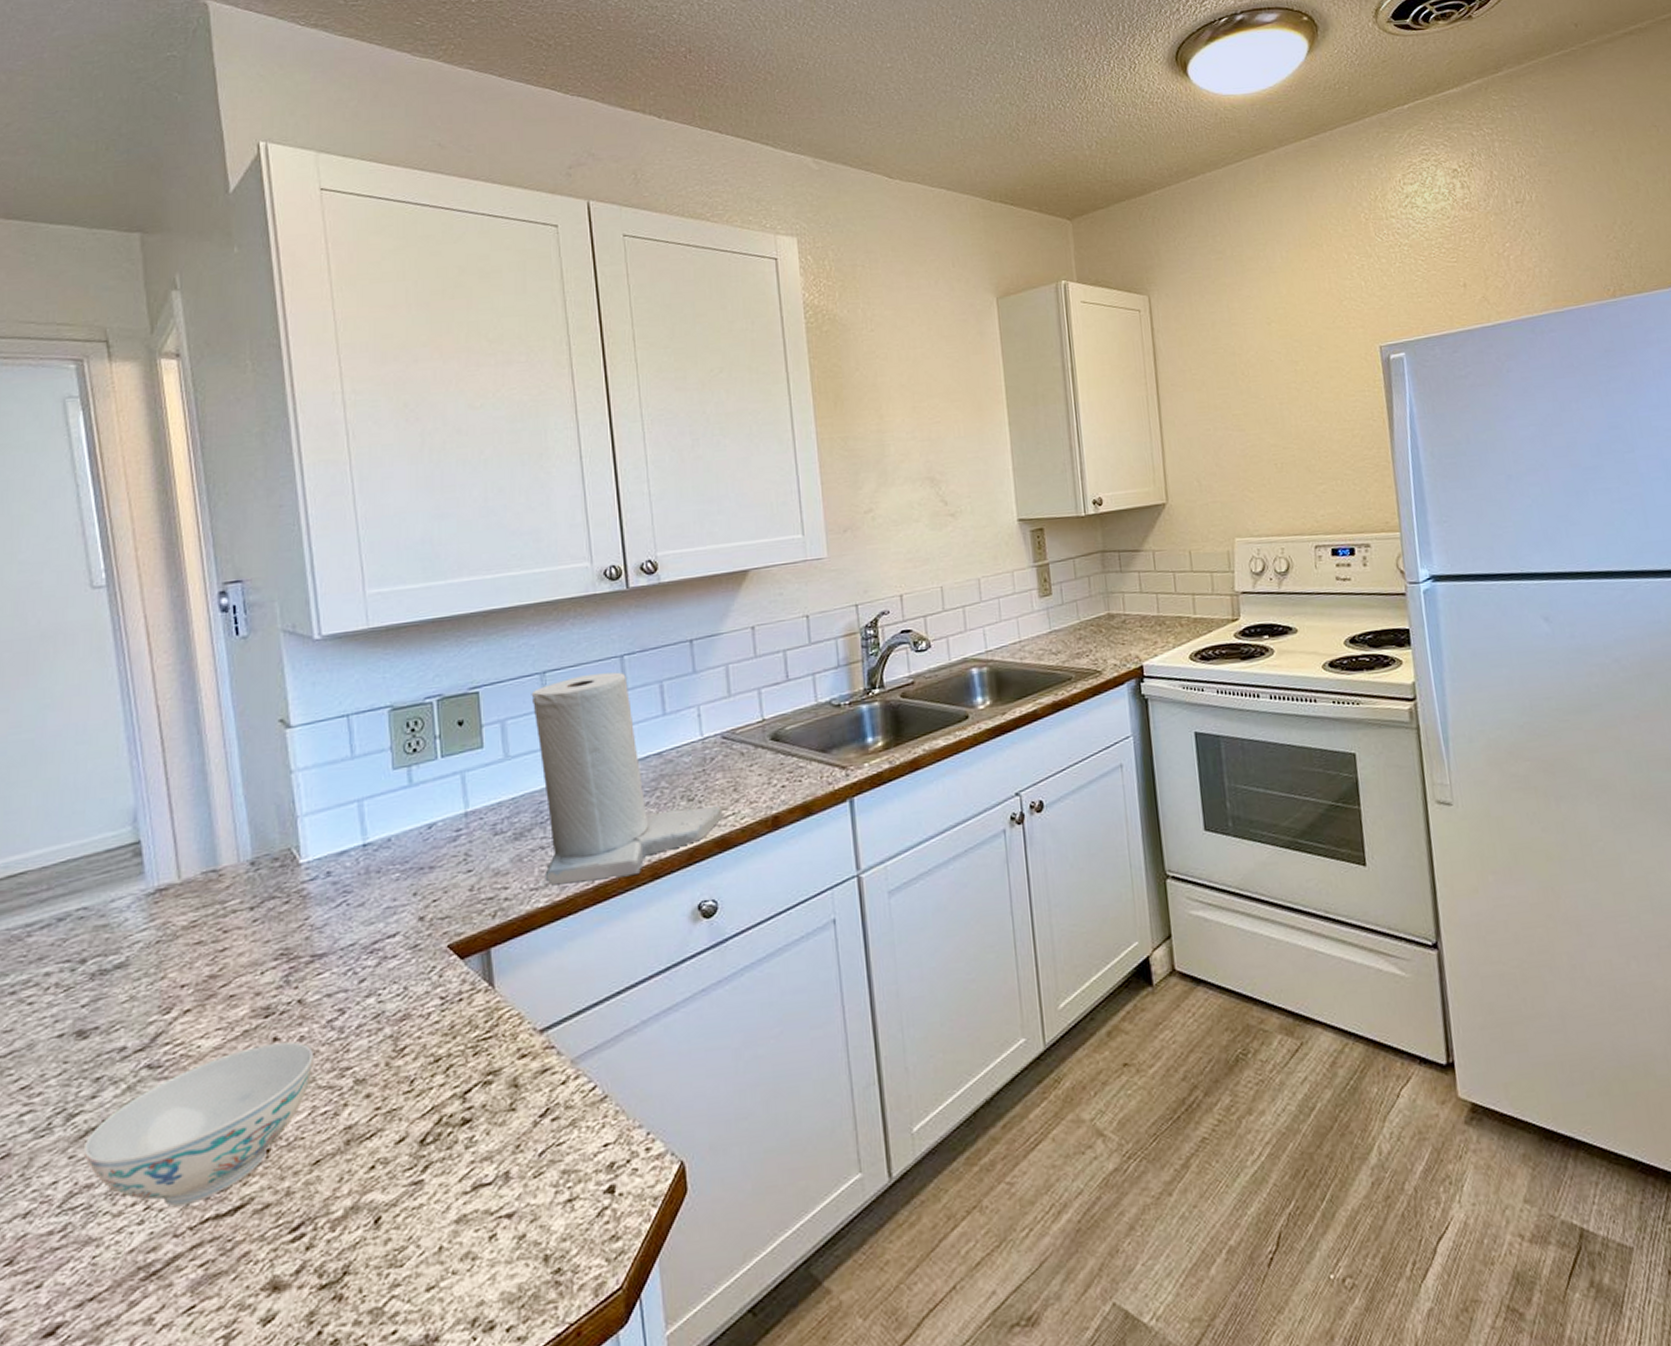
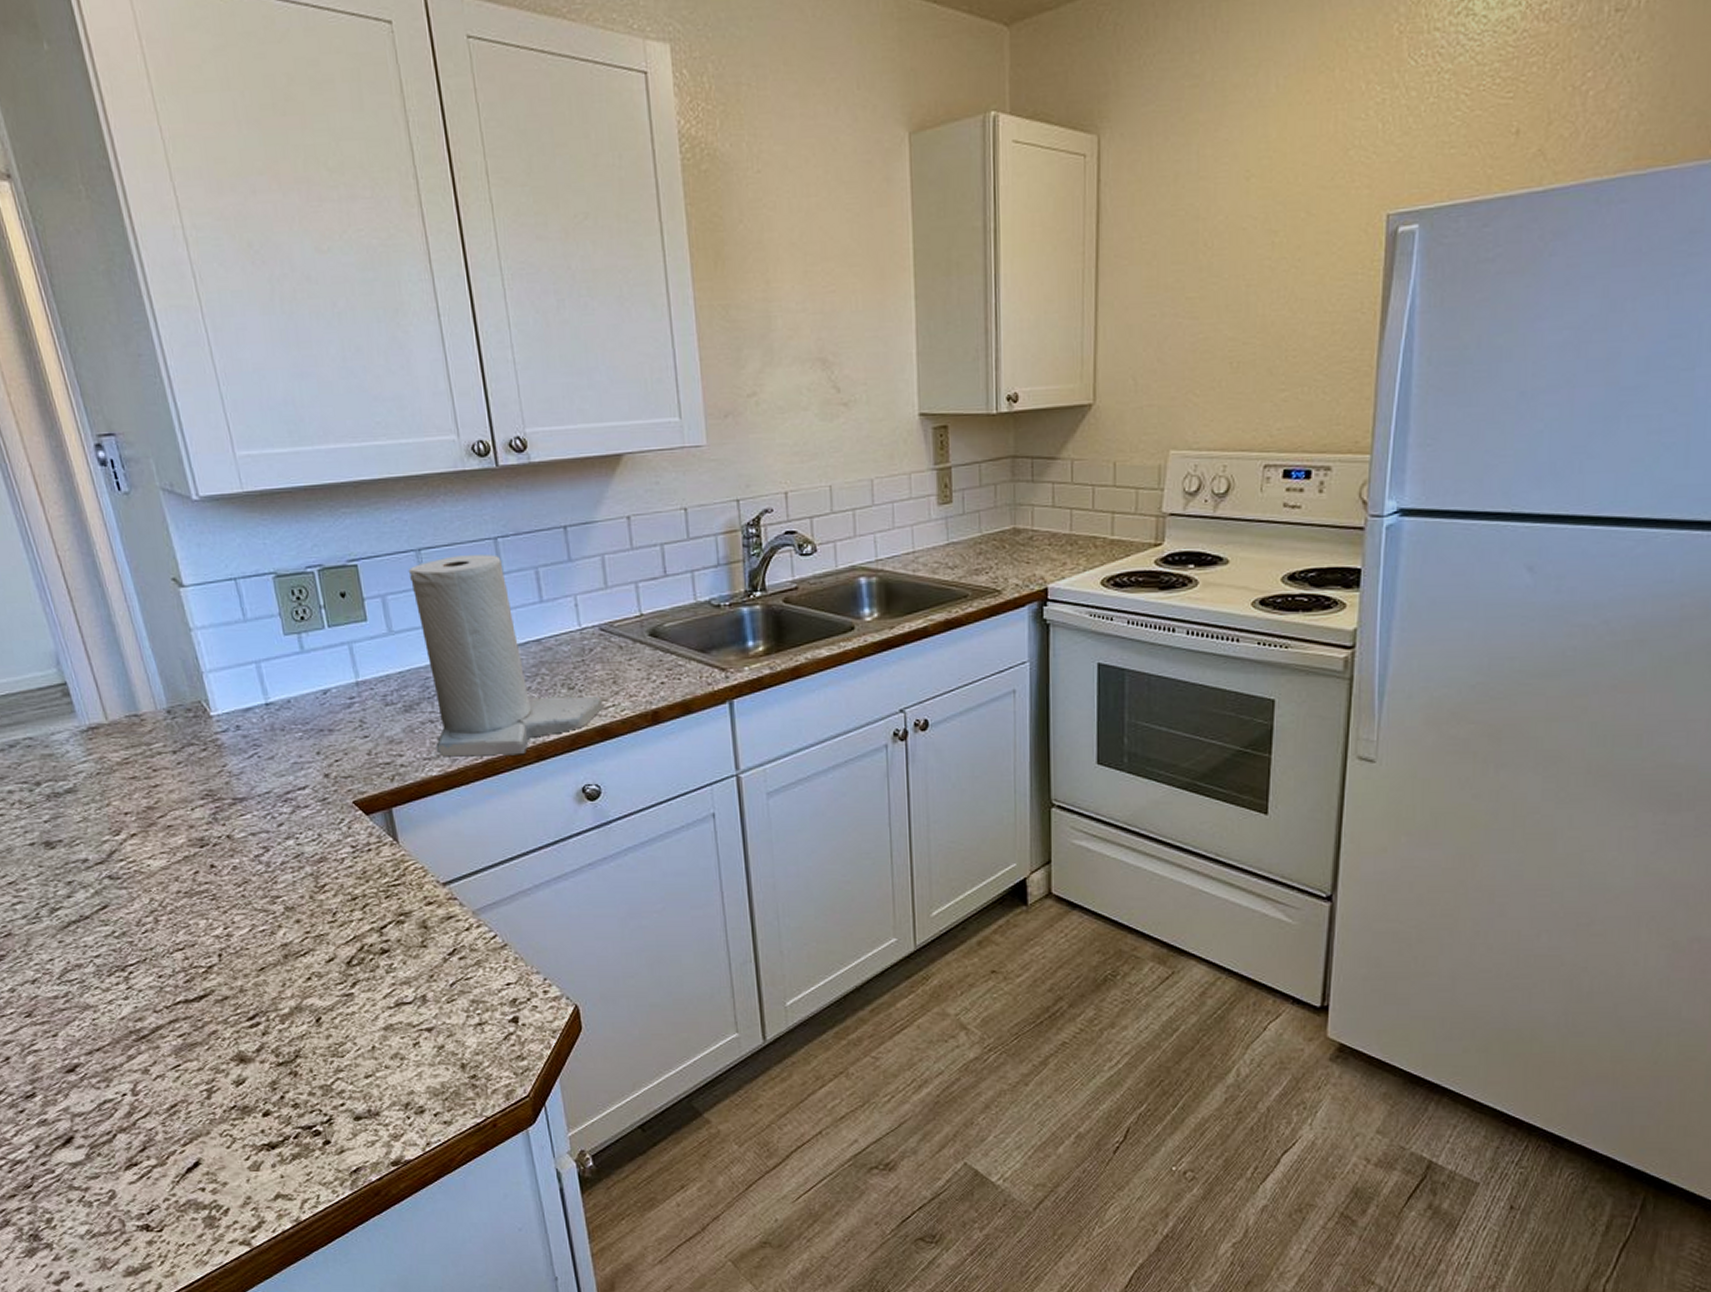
bowl: present [83,1041,315,1206] -> none [68,869,248,989]

